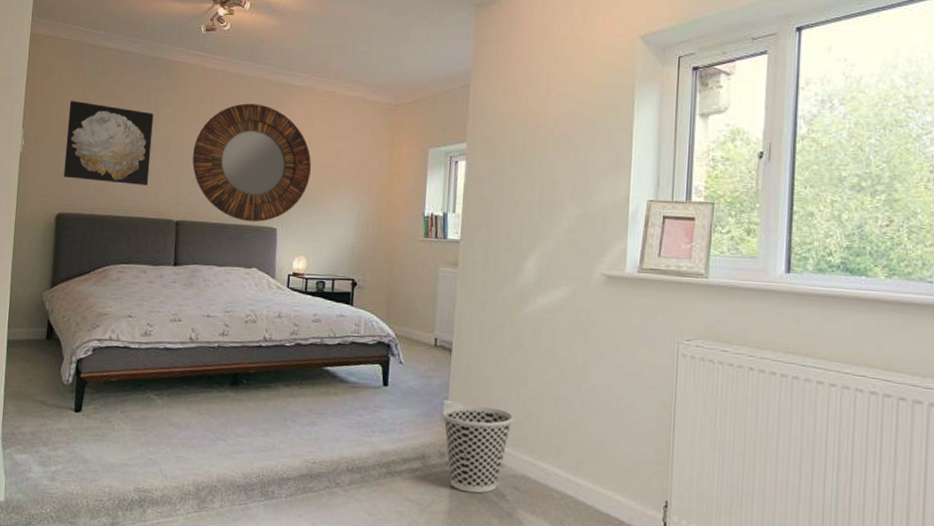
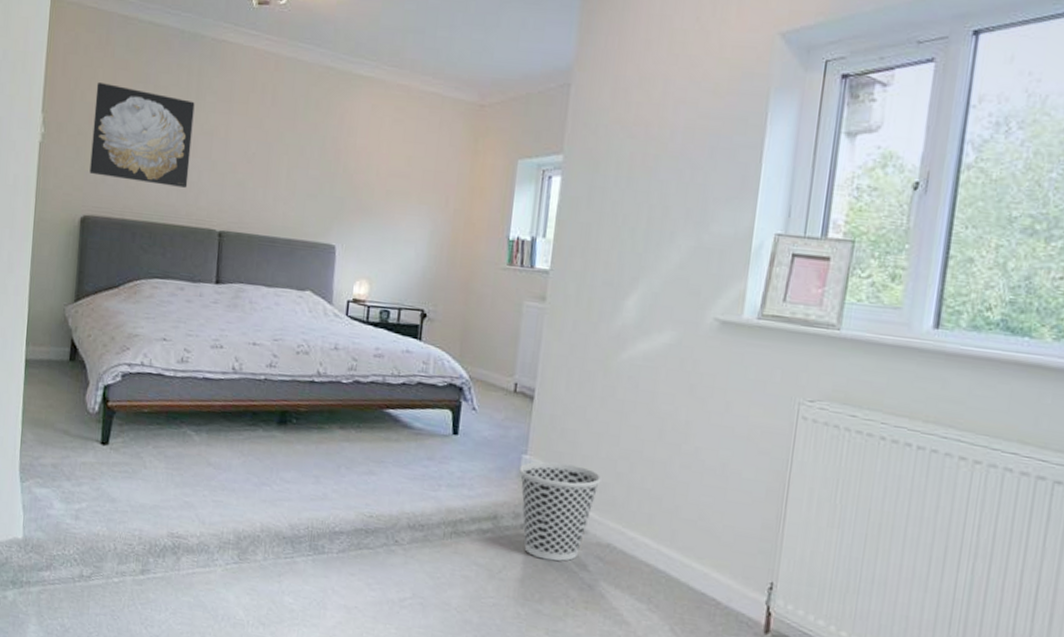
home mirror: present [192,103,311,222] -> none [239,94,379,237]

